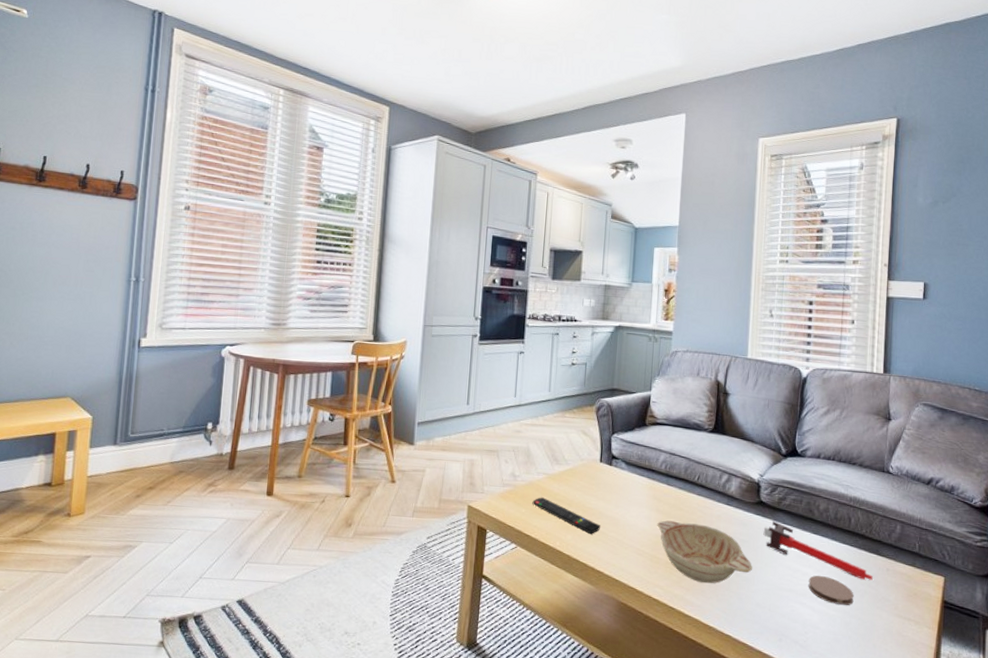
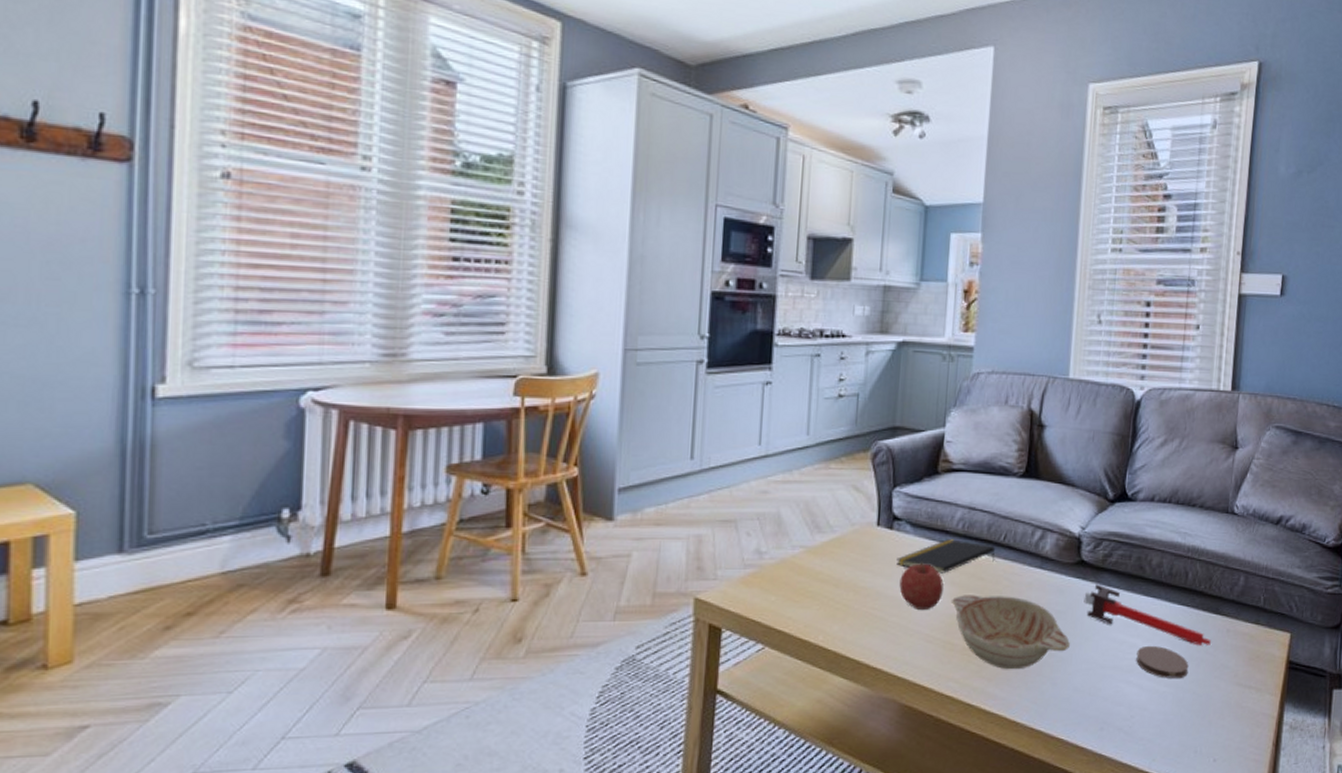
remote control: present [532,497,600,534] -> none [785,578,878,622]
notepad: none [615,476,691,503] -> present [896,539,995,573]
fruit: none [617,492,651,529] -> present [899,562,944,609]

